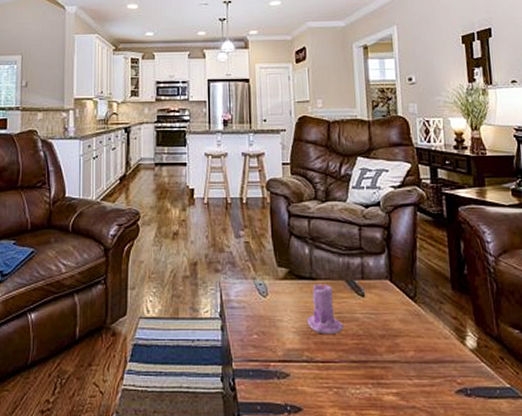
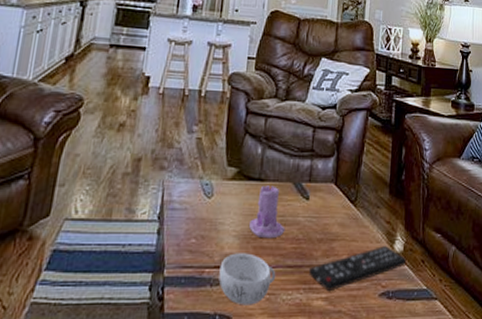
decorative bowl: none [284,348,341,398] -> present [219,253,276,306]
remote control: none [375,341,483,388] -> present [309,245,407,292]

